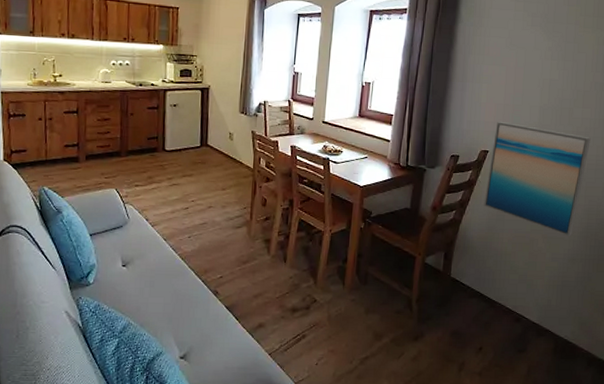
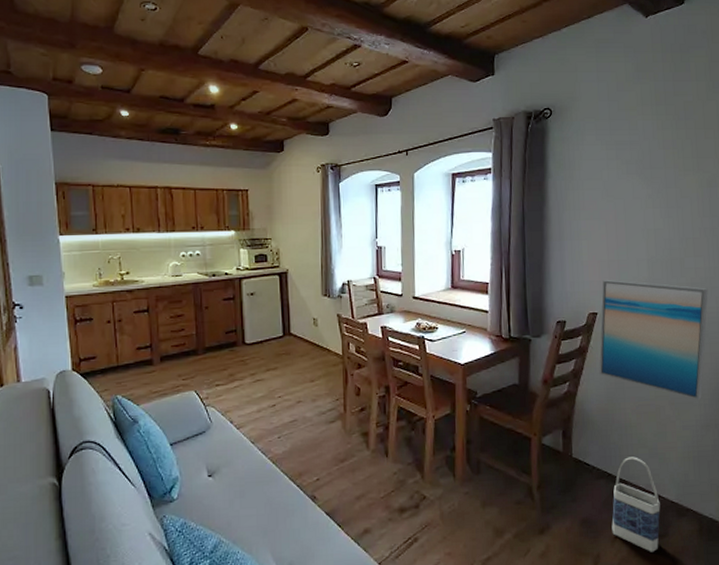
bag: none [478,281,523,364] -> present [612,457,661,552]

